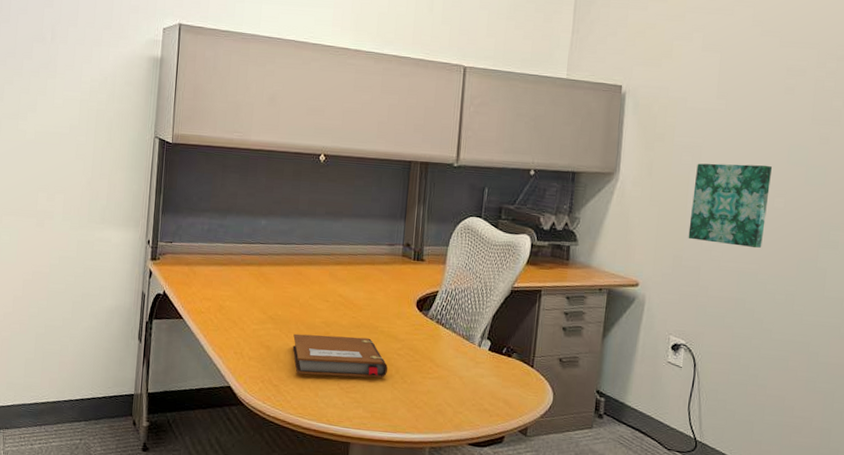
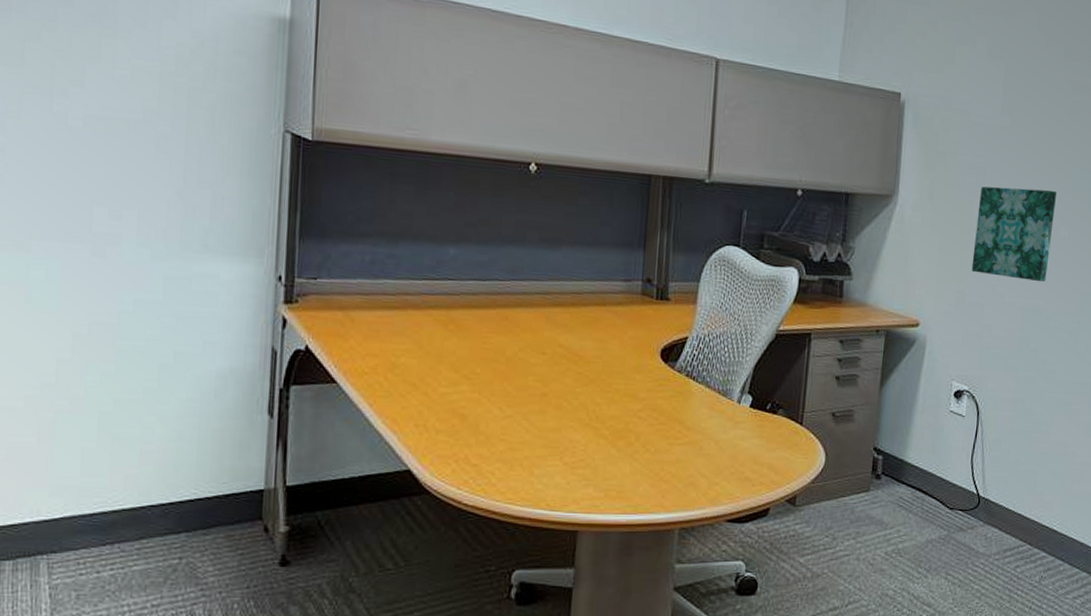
notebook: present [292,333,388,378] -> none [497,396,625,449]

